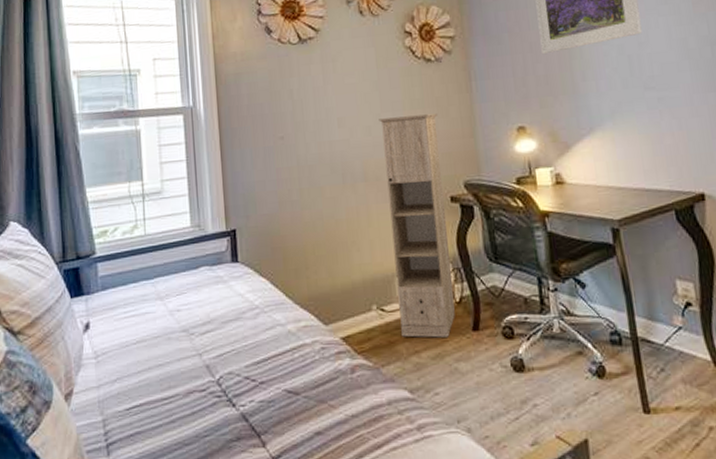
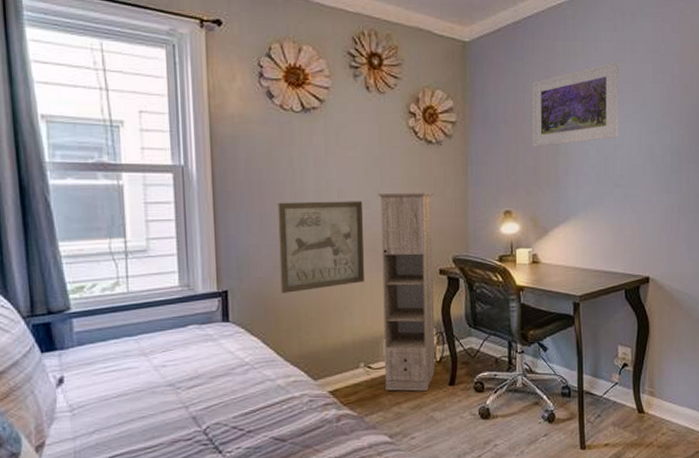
wall art: none [280,127,371,230] -> present [277,201,364,293]

